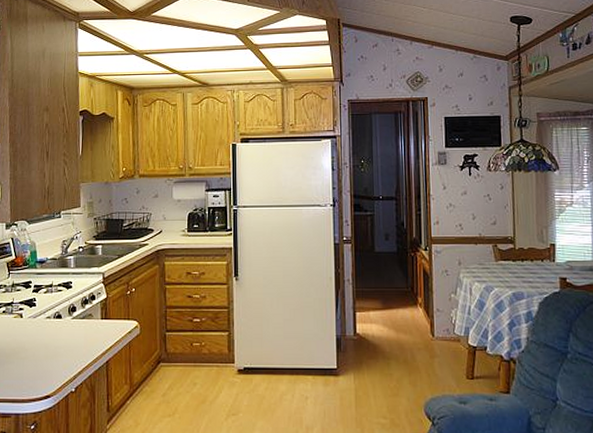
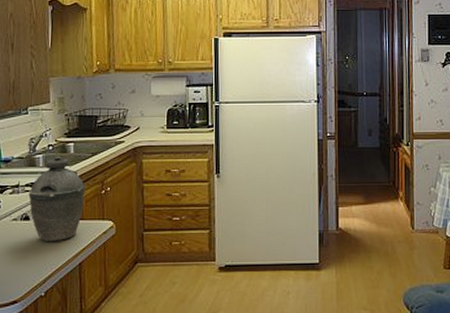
kettle: none [61,257,113,340] -> present [28,156,86,242]

